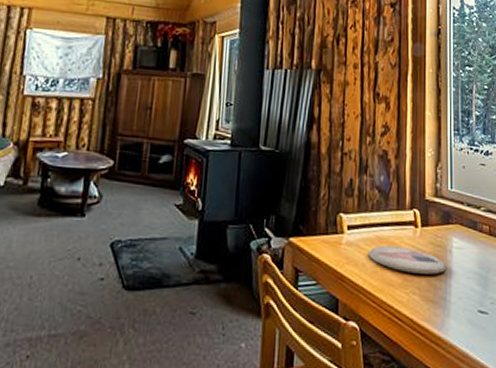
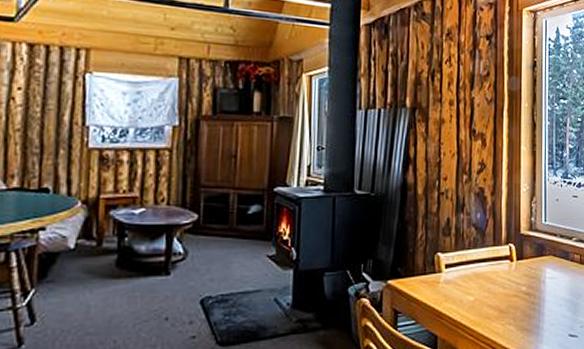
plate: present [369,246,446,274] -> none [466,281,540,306]

